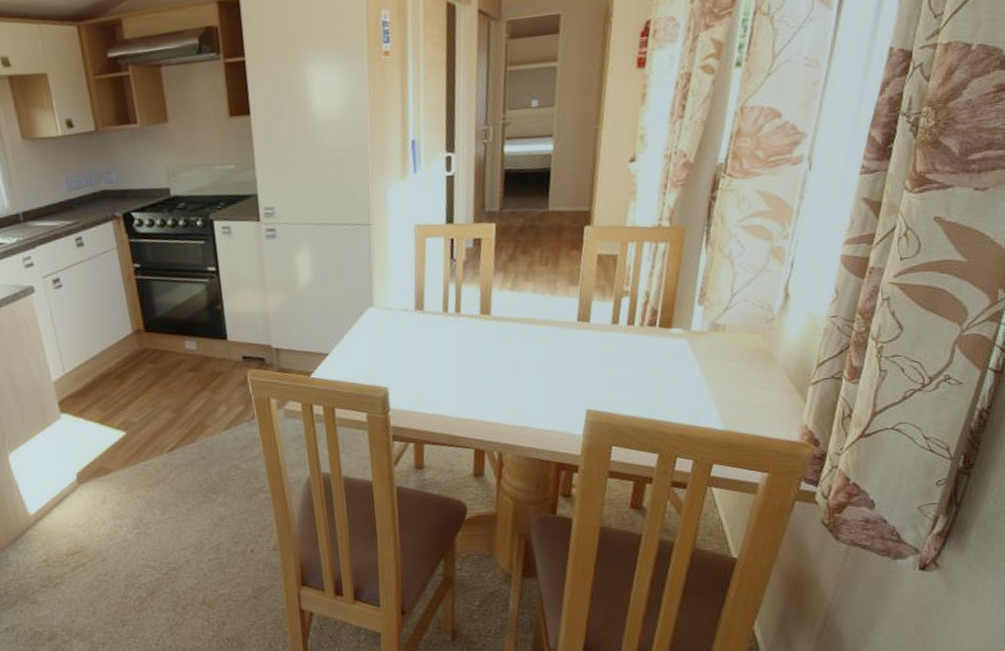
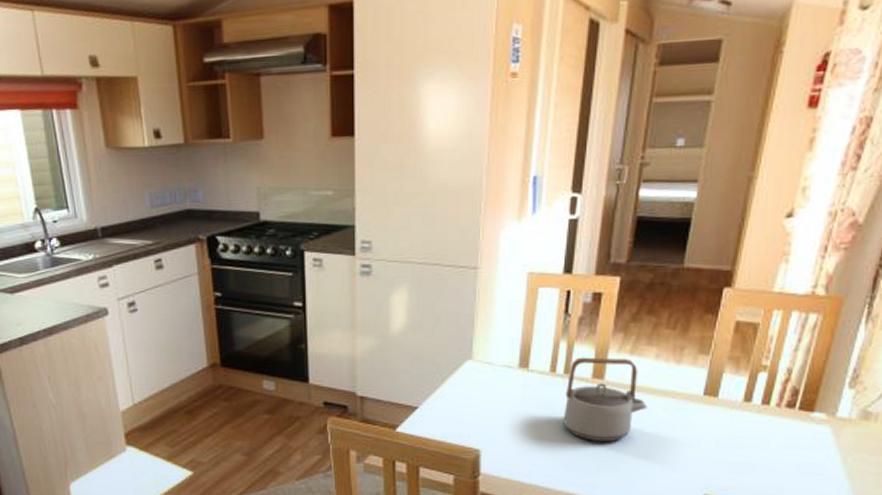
teapot: none [458,294,531,371] -> present [563,357,648,441]

